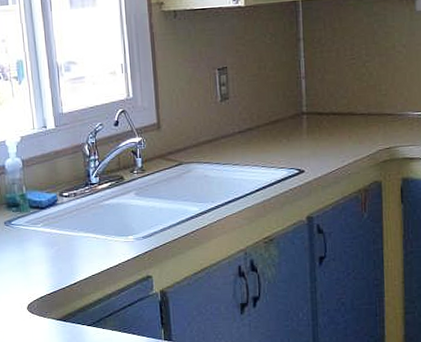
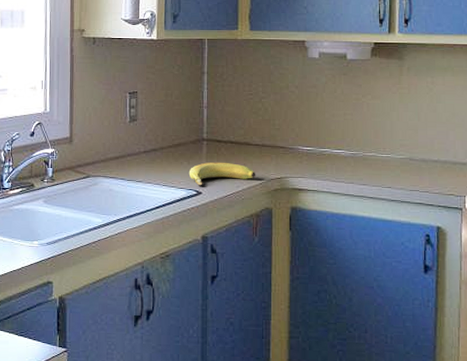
banana: none [289,136,363,164] -> present [189,162,256,186]

